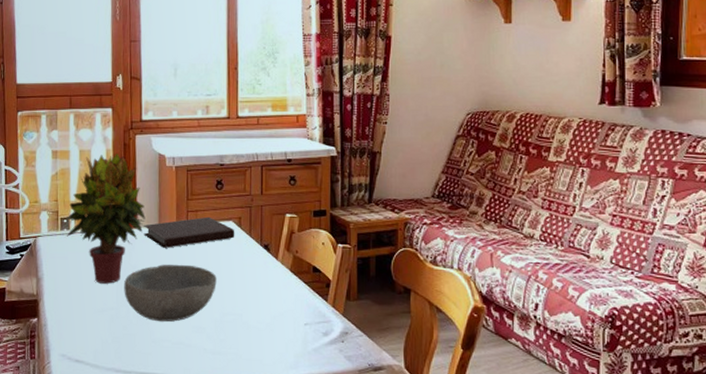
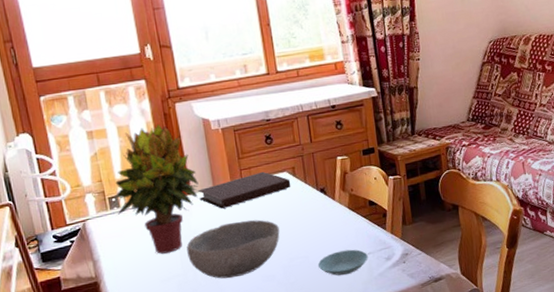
saucer: none [250,315,304,343] -> present [317,249,368,276]

